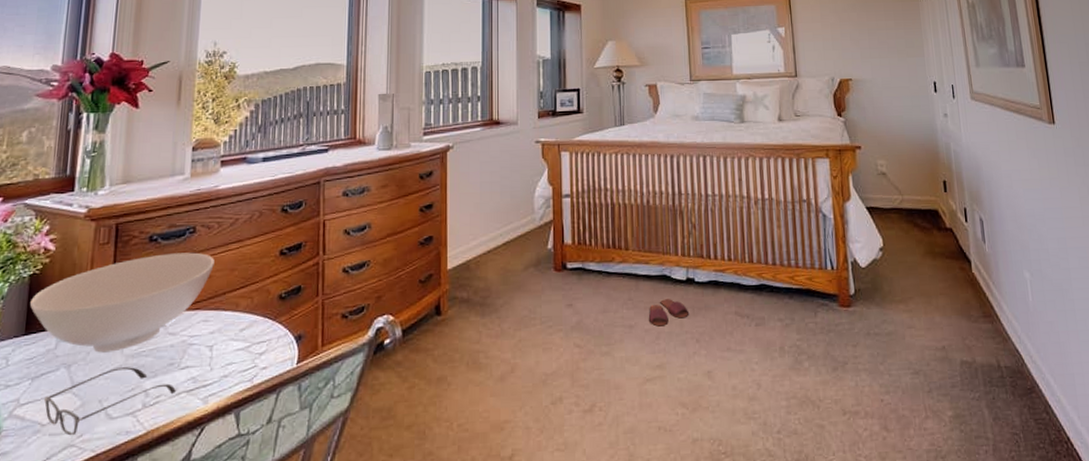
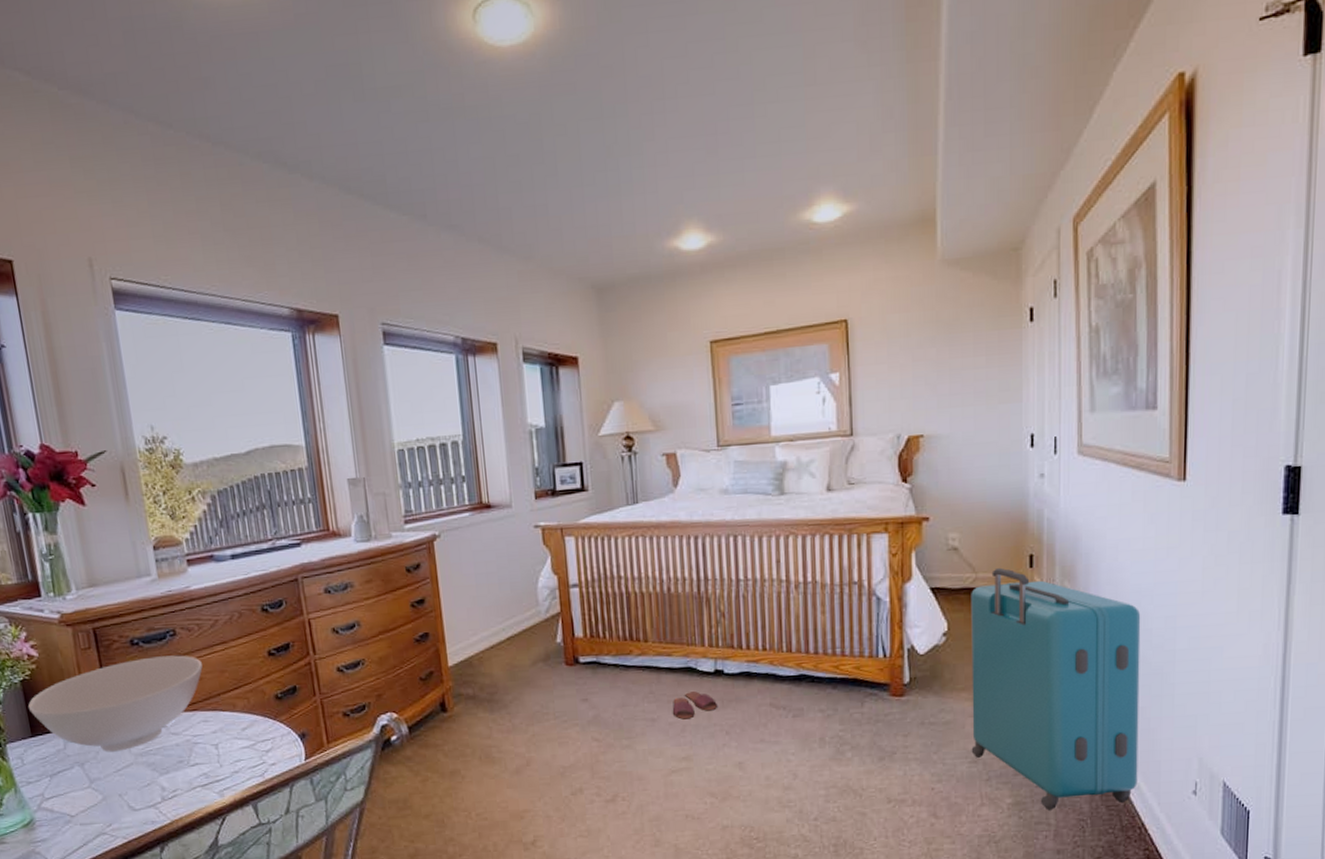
eyeglasses: present [43,367,177,436] -> none [66,764,192,825]
suitcase: none [899,191,1058,424] -> present [971,567,1141,811]

